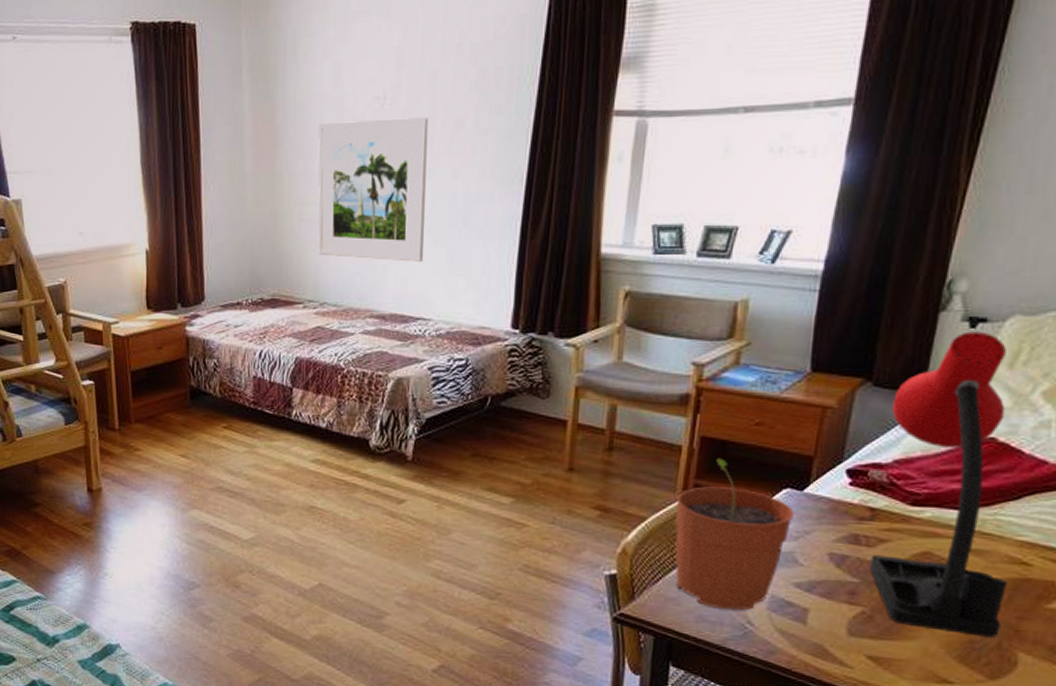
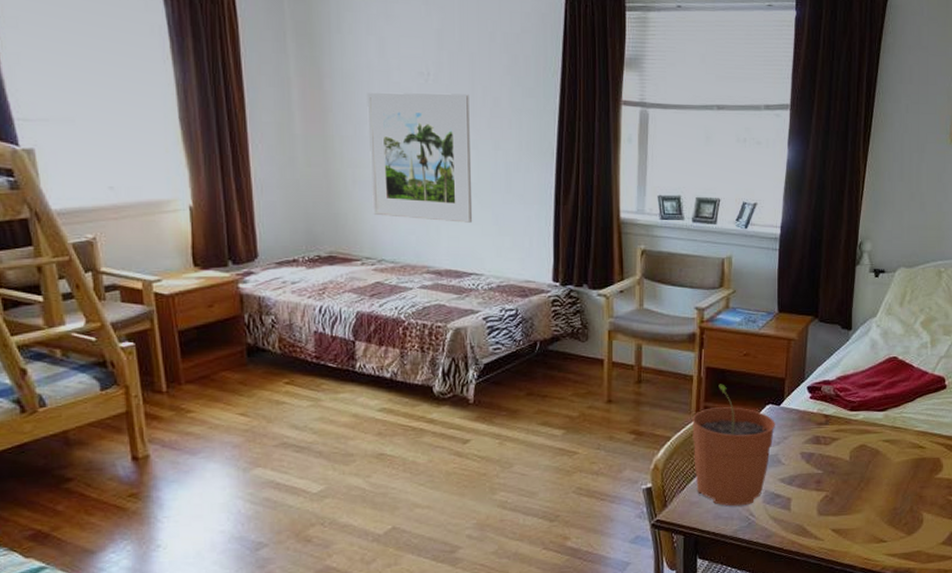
desk lamp: present [869,331,1007,637] -> none [828,280,912,504]

